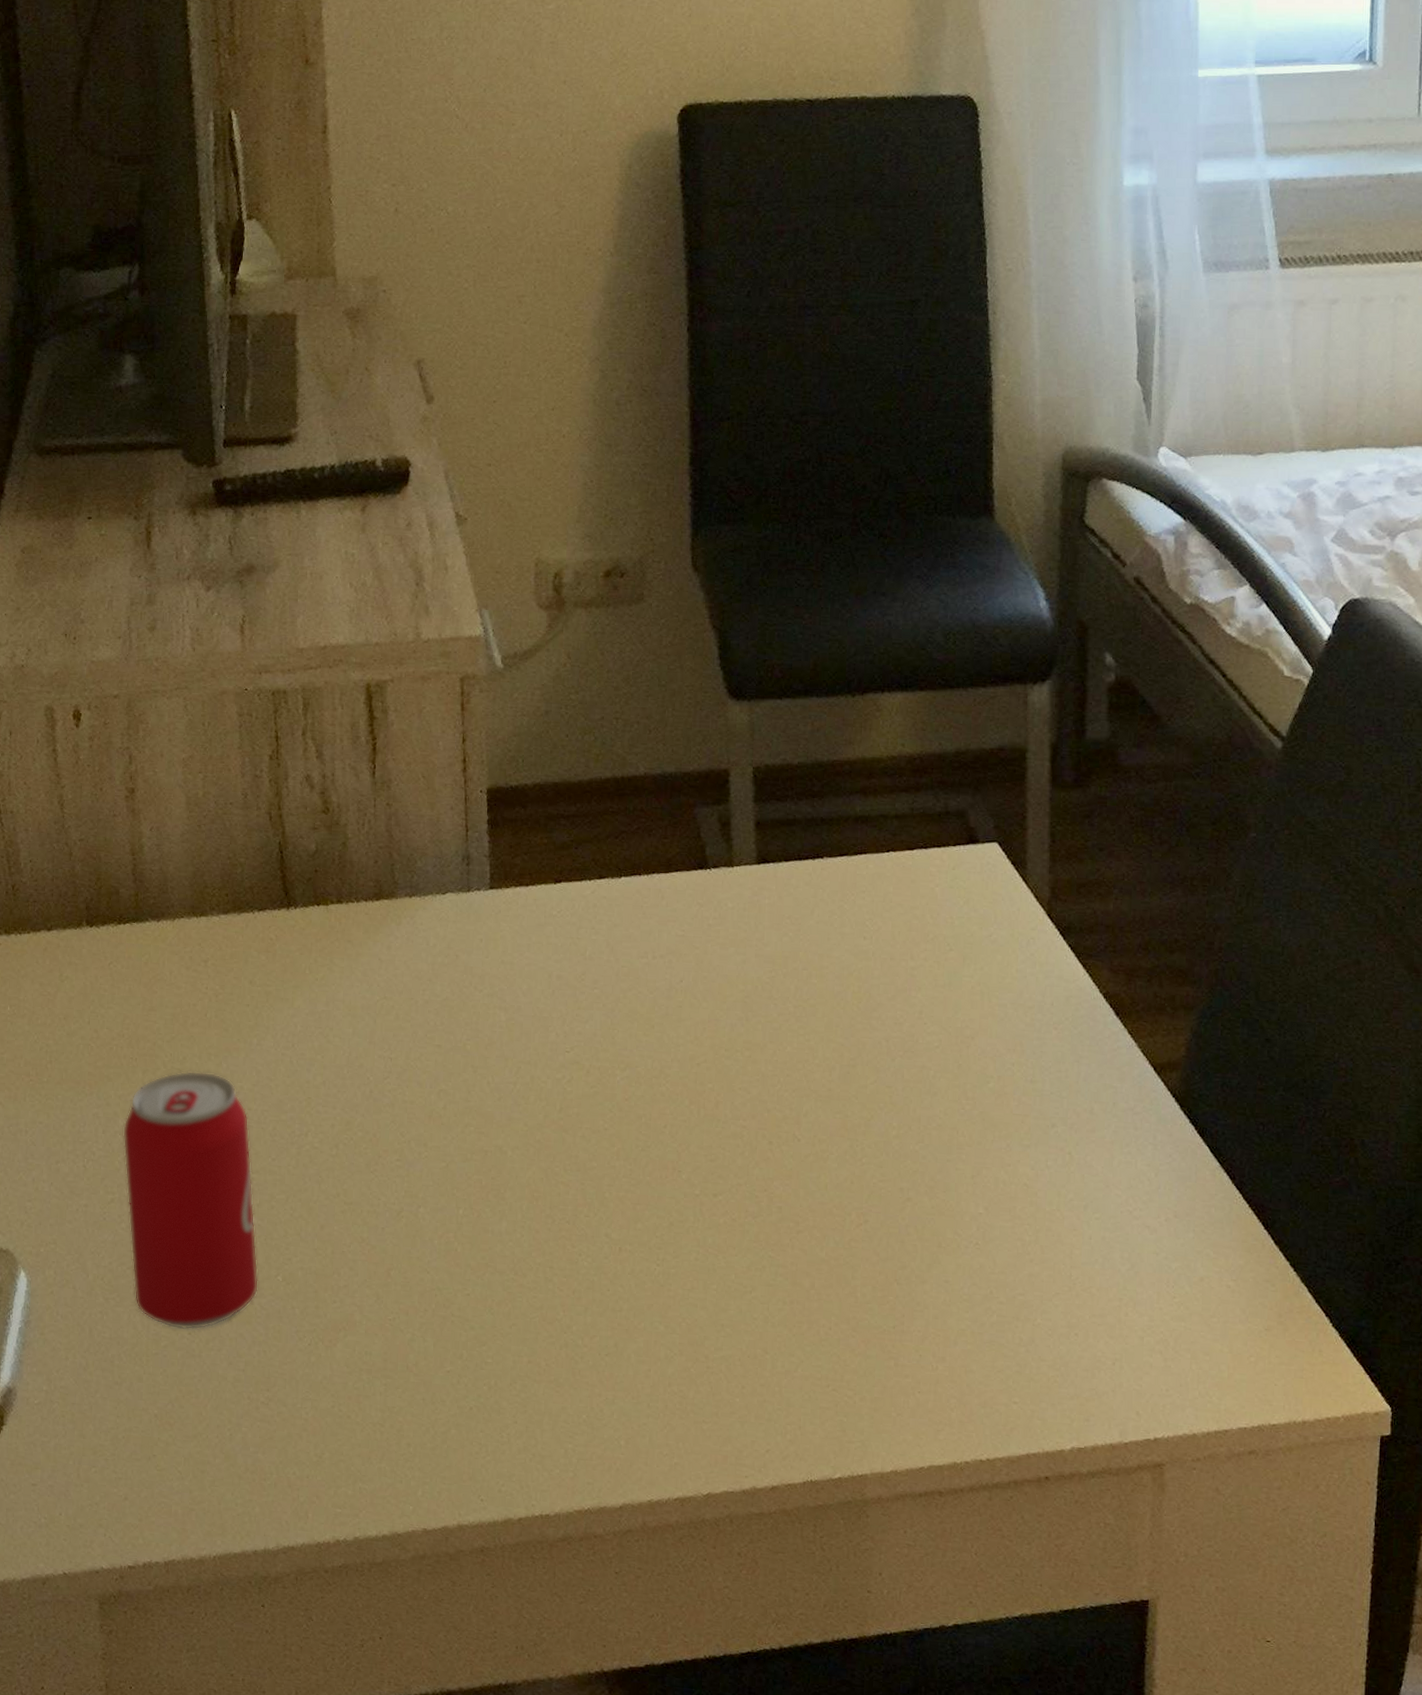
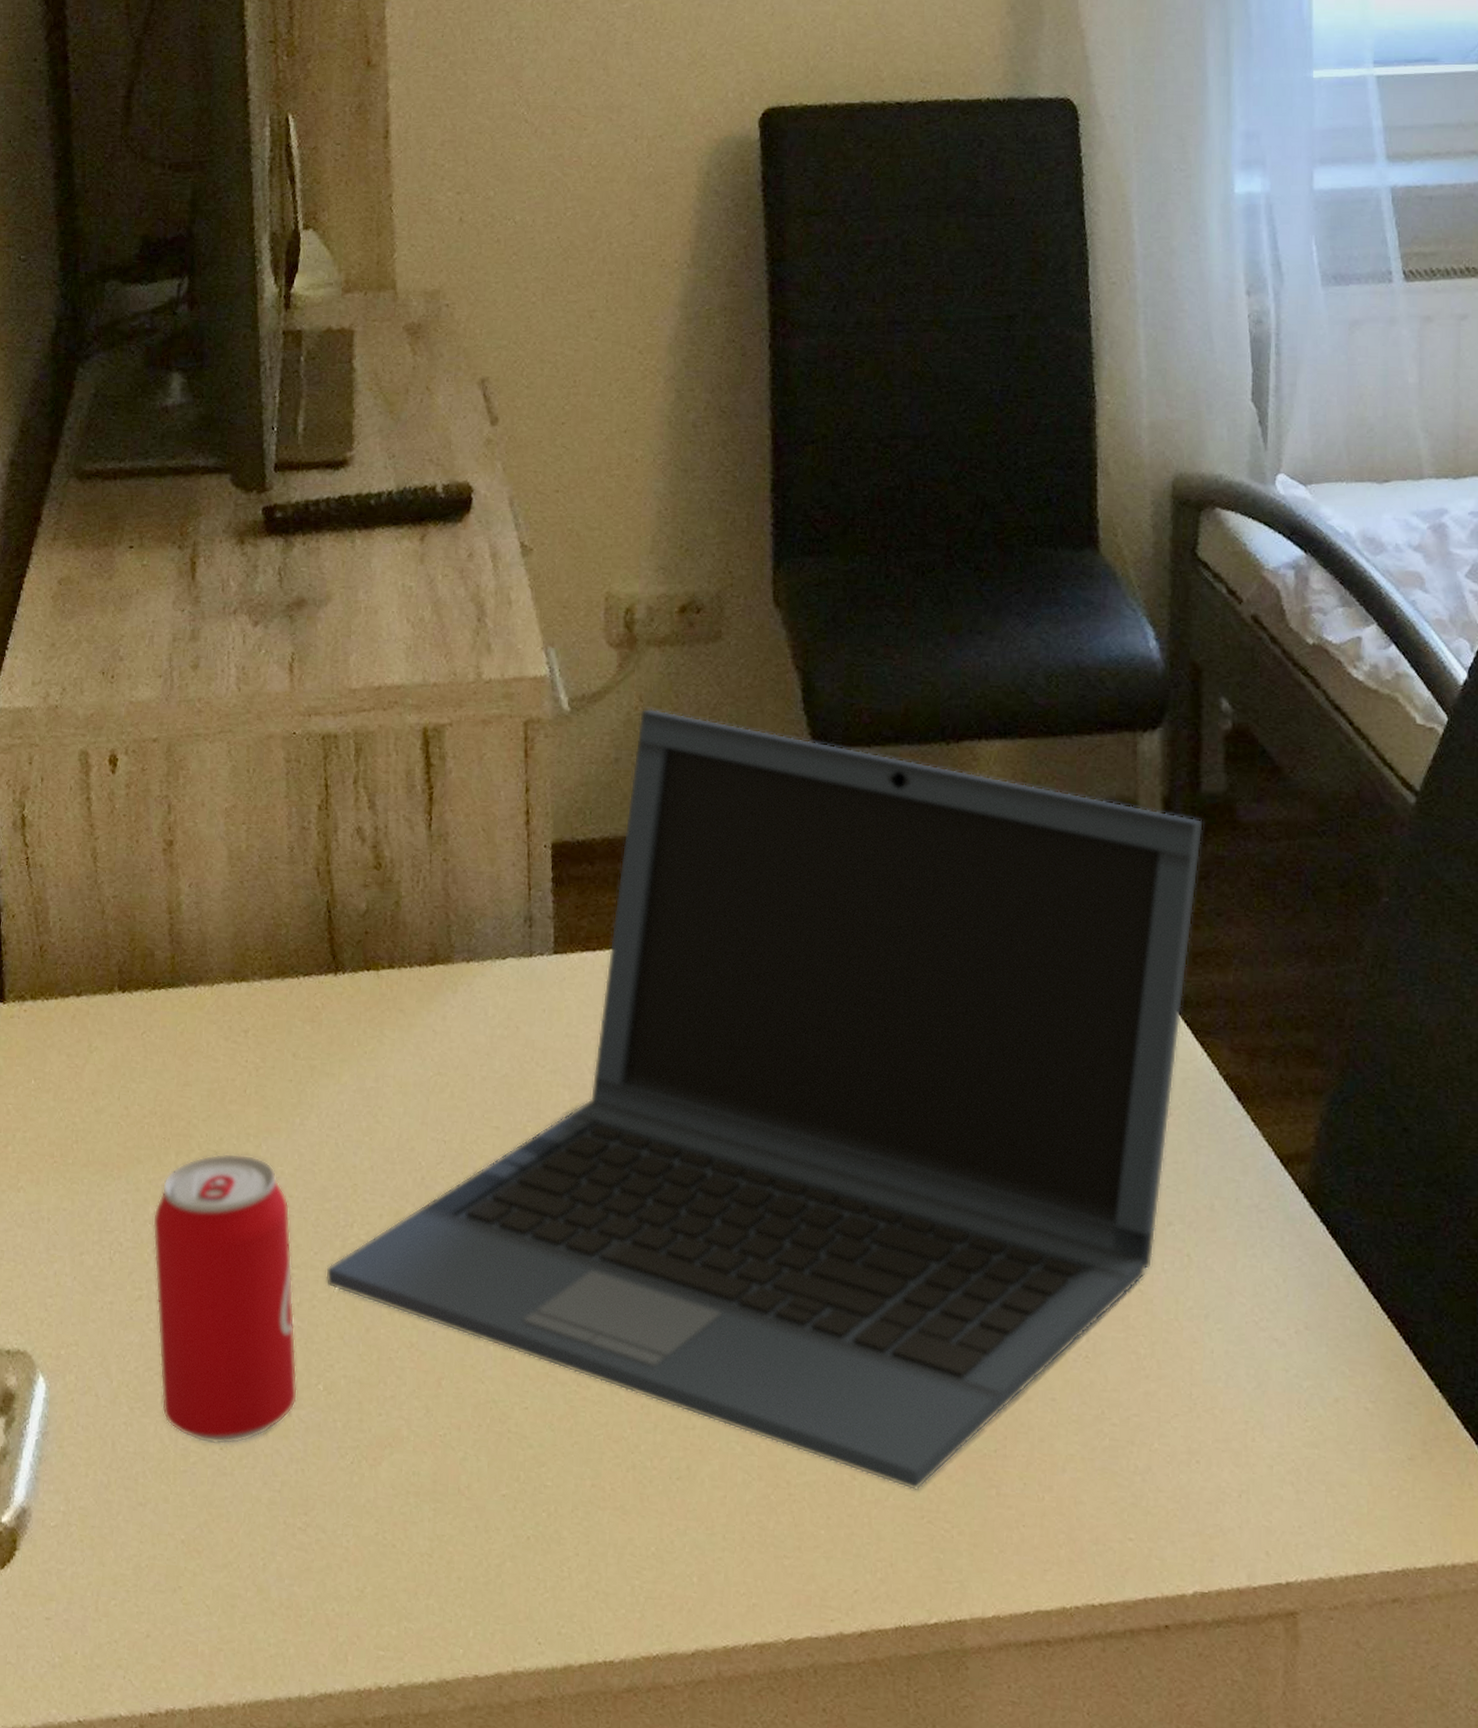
laptop: none [282,664,1089,1363] -> present [325,708,1204,1491]

